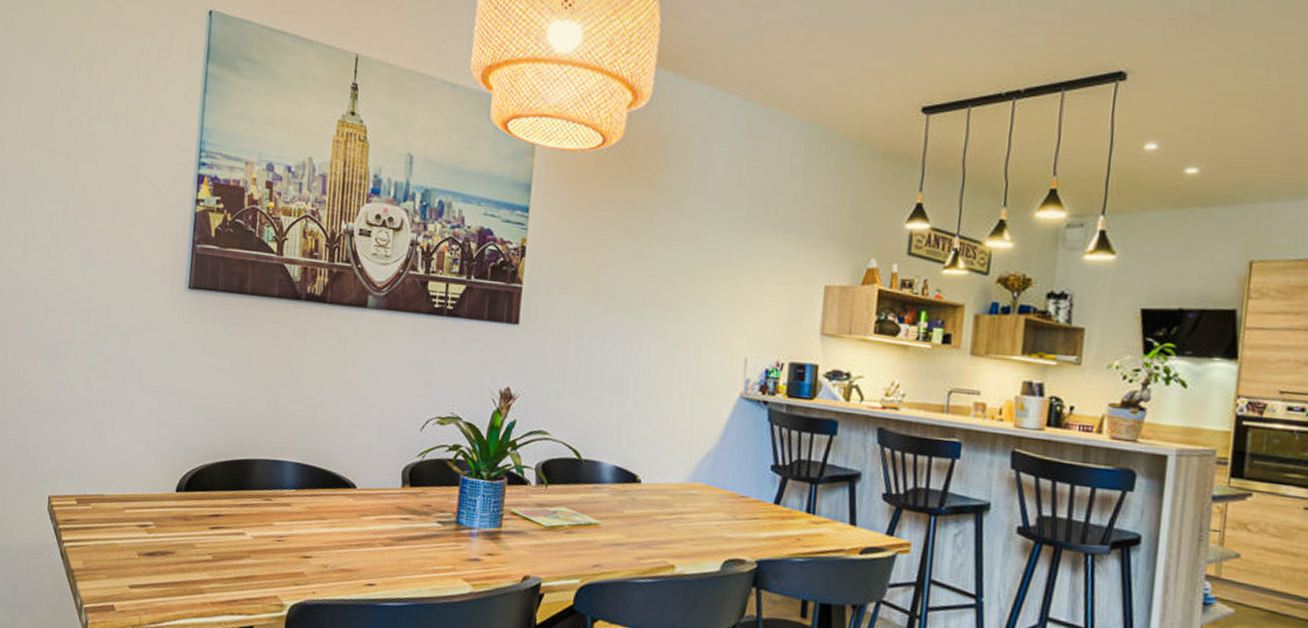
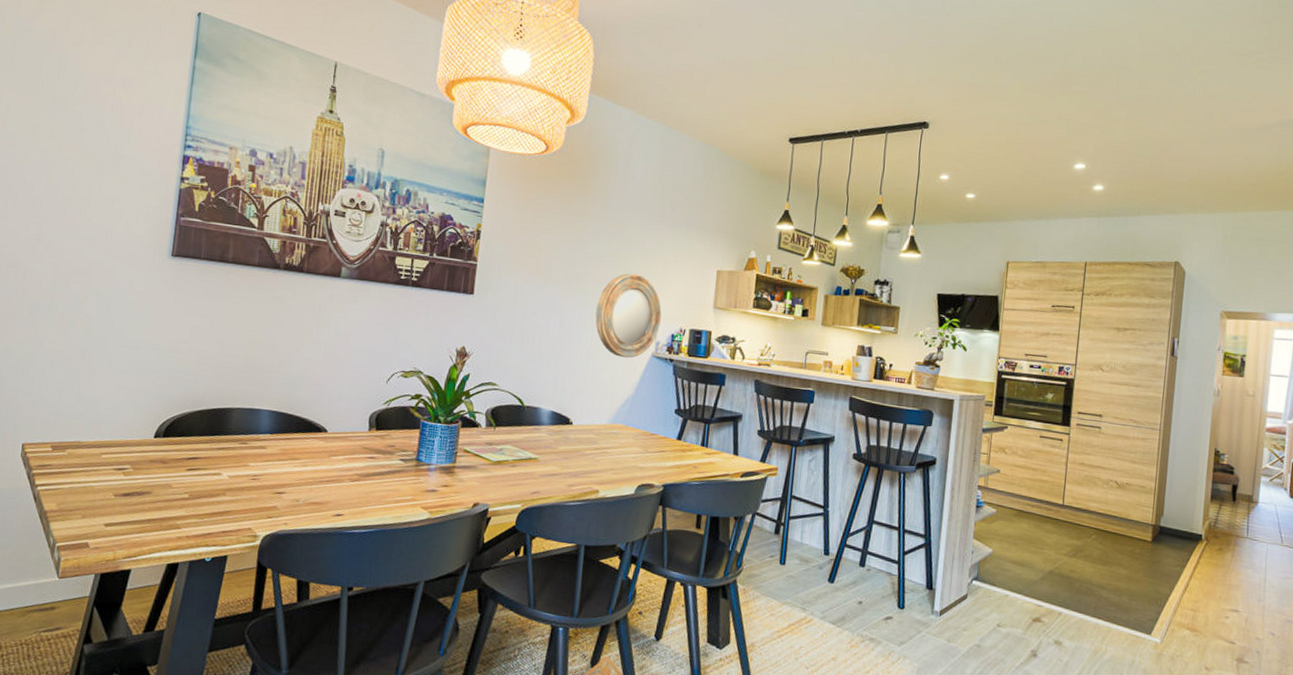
home mirror: none [667,293,752,400] -> present [595,273,662,358]

